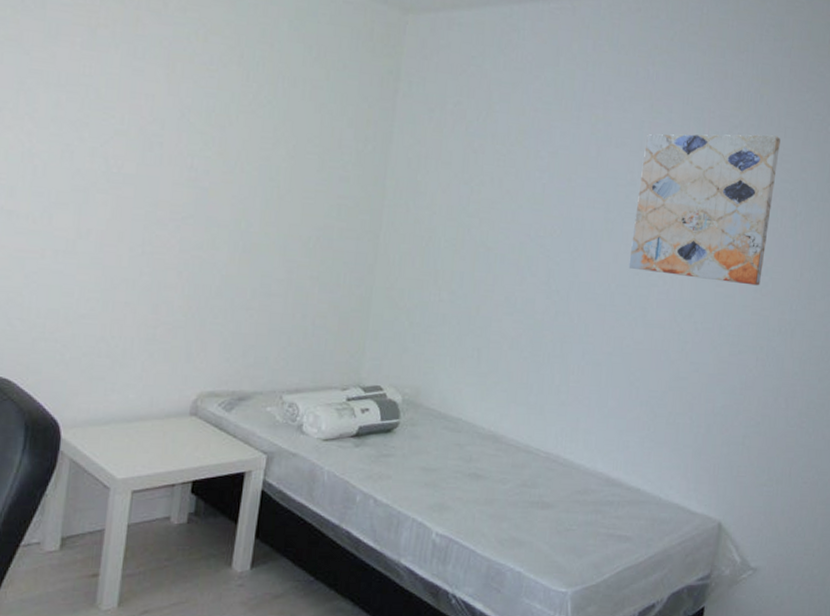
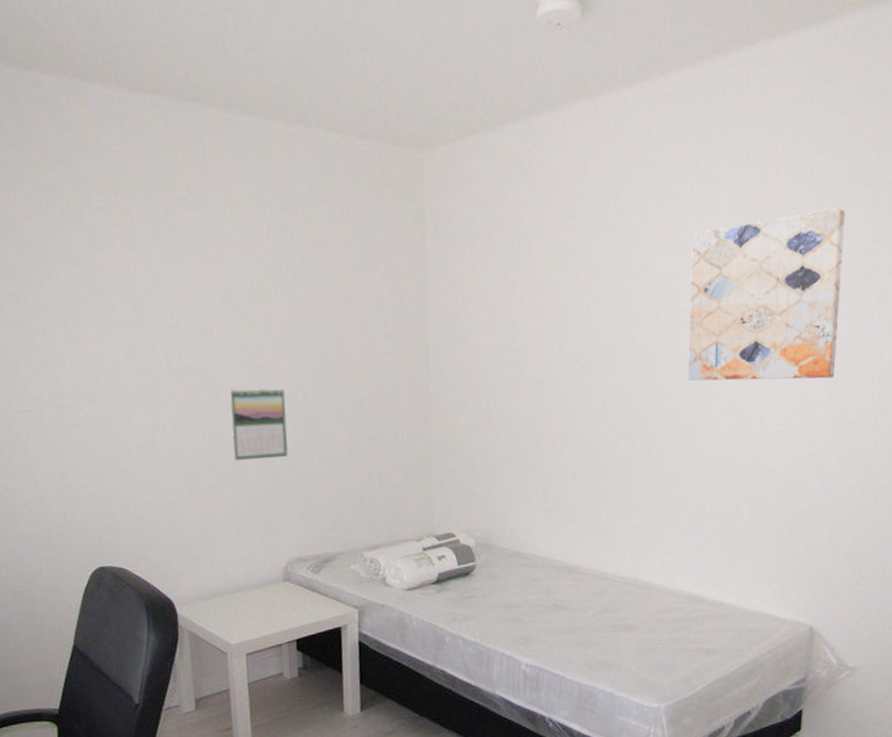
calendar: none [159,206,229,284] -> present [229,386,288,461]

